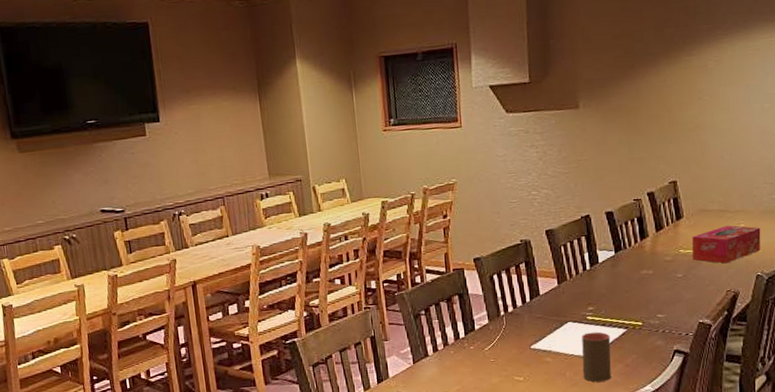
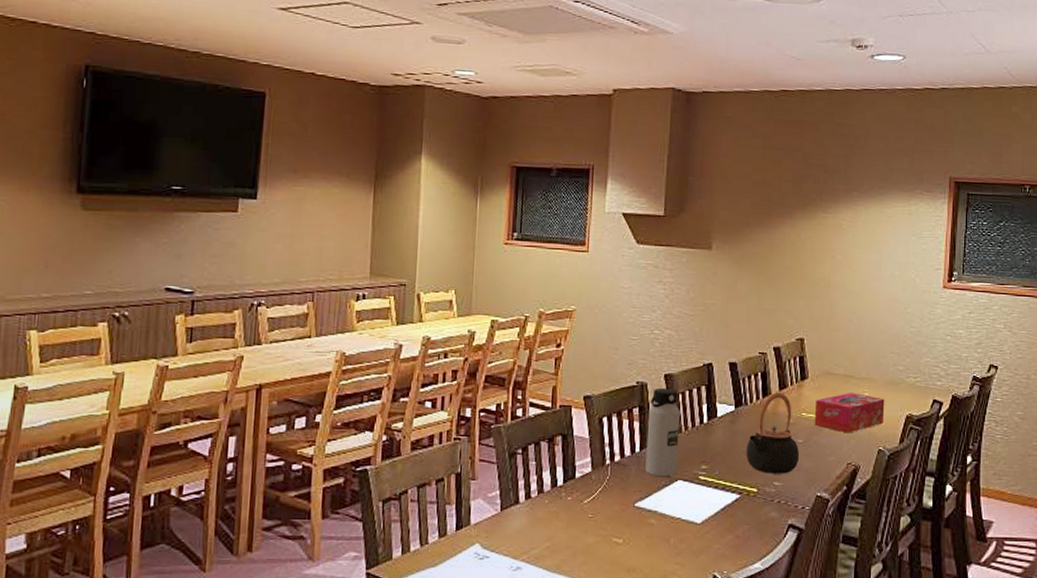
water bottle: none [534,242,566,321] -> present [645,387,680,477]
cup: present [582,332,611,382] -> none [688,494,722,553]
teapot: none [629,233,681,308] -> present [746,392,800,474]

